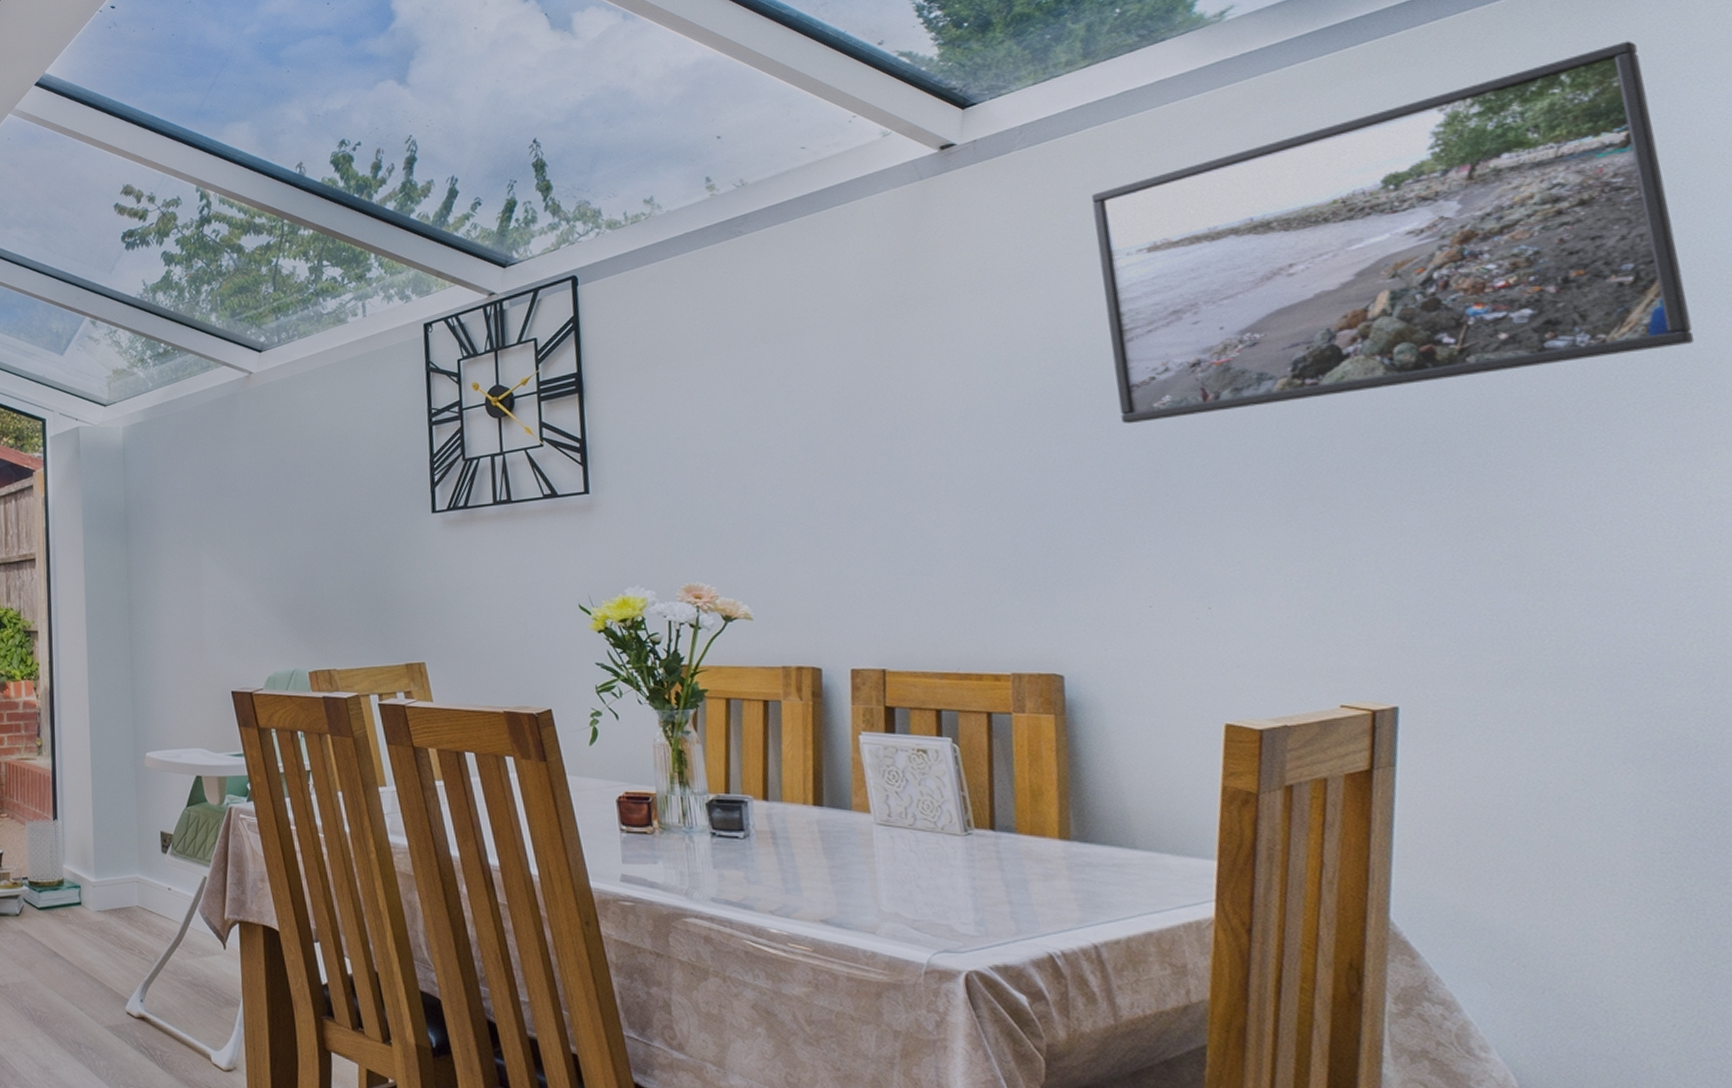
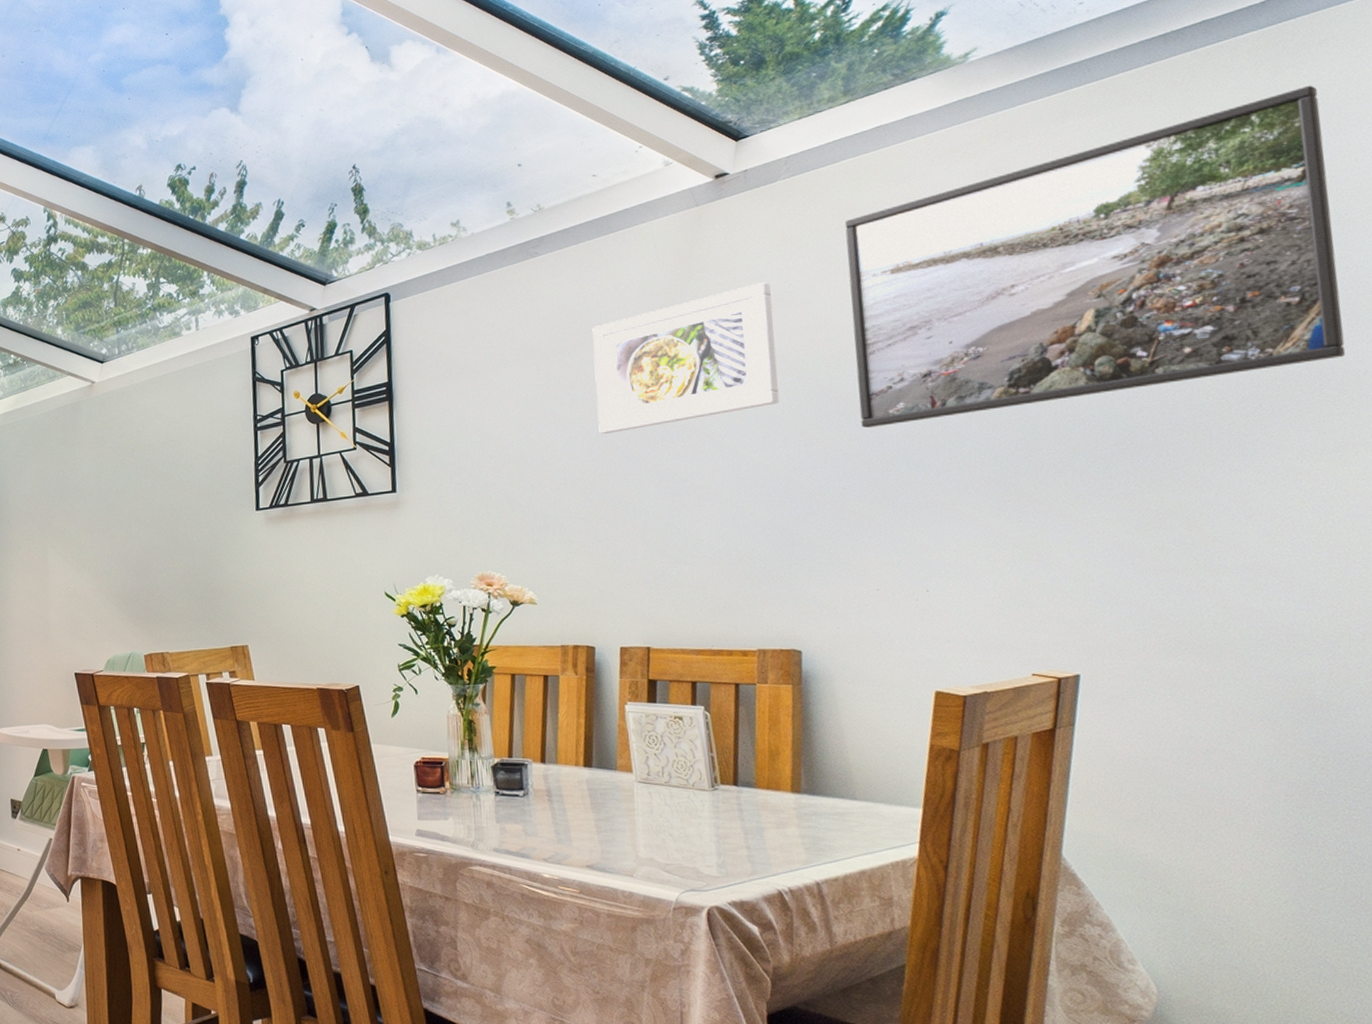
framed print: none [806,262,1025,430] -> present [592,282,779,435]

